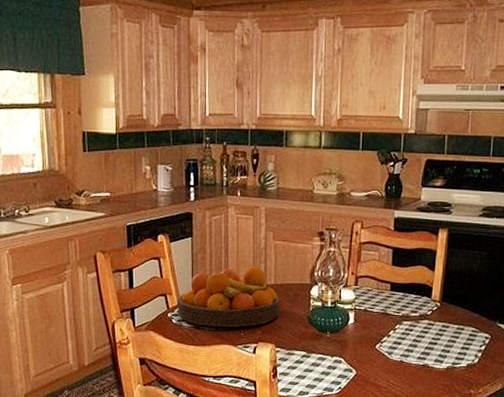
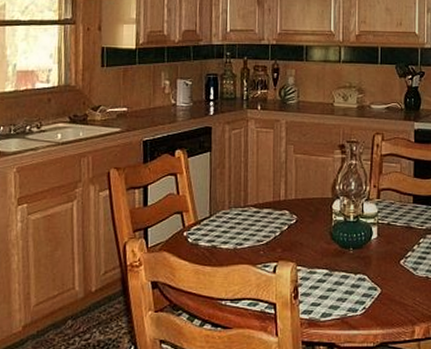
fruit bowl: present [176,267,280,327] -> none [193,181,301,245]

